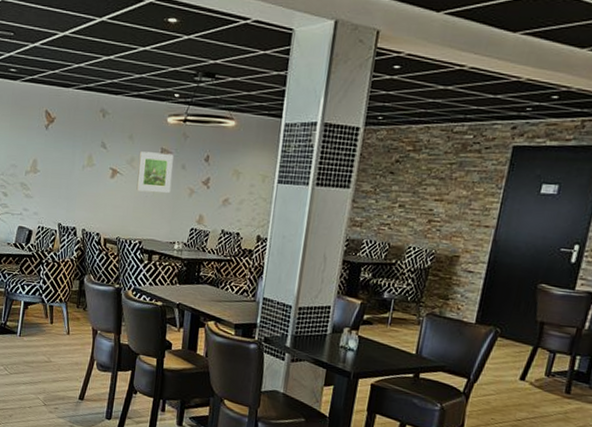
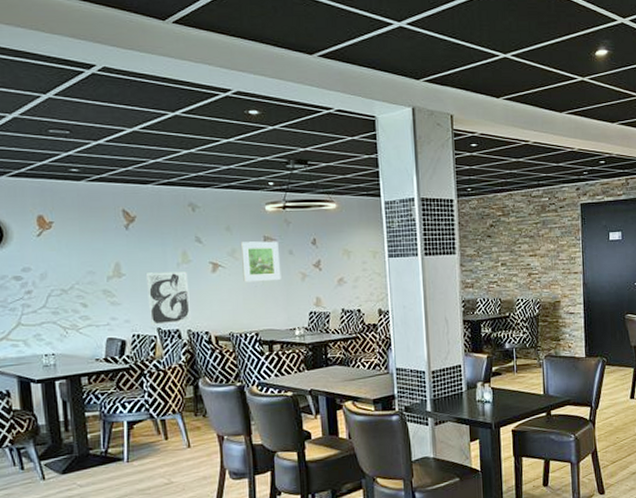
wall art: none [54,171,90,222] -> present [145,271,192,326]

